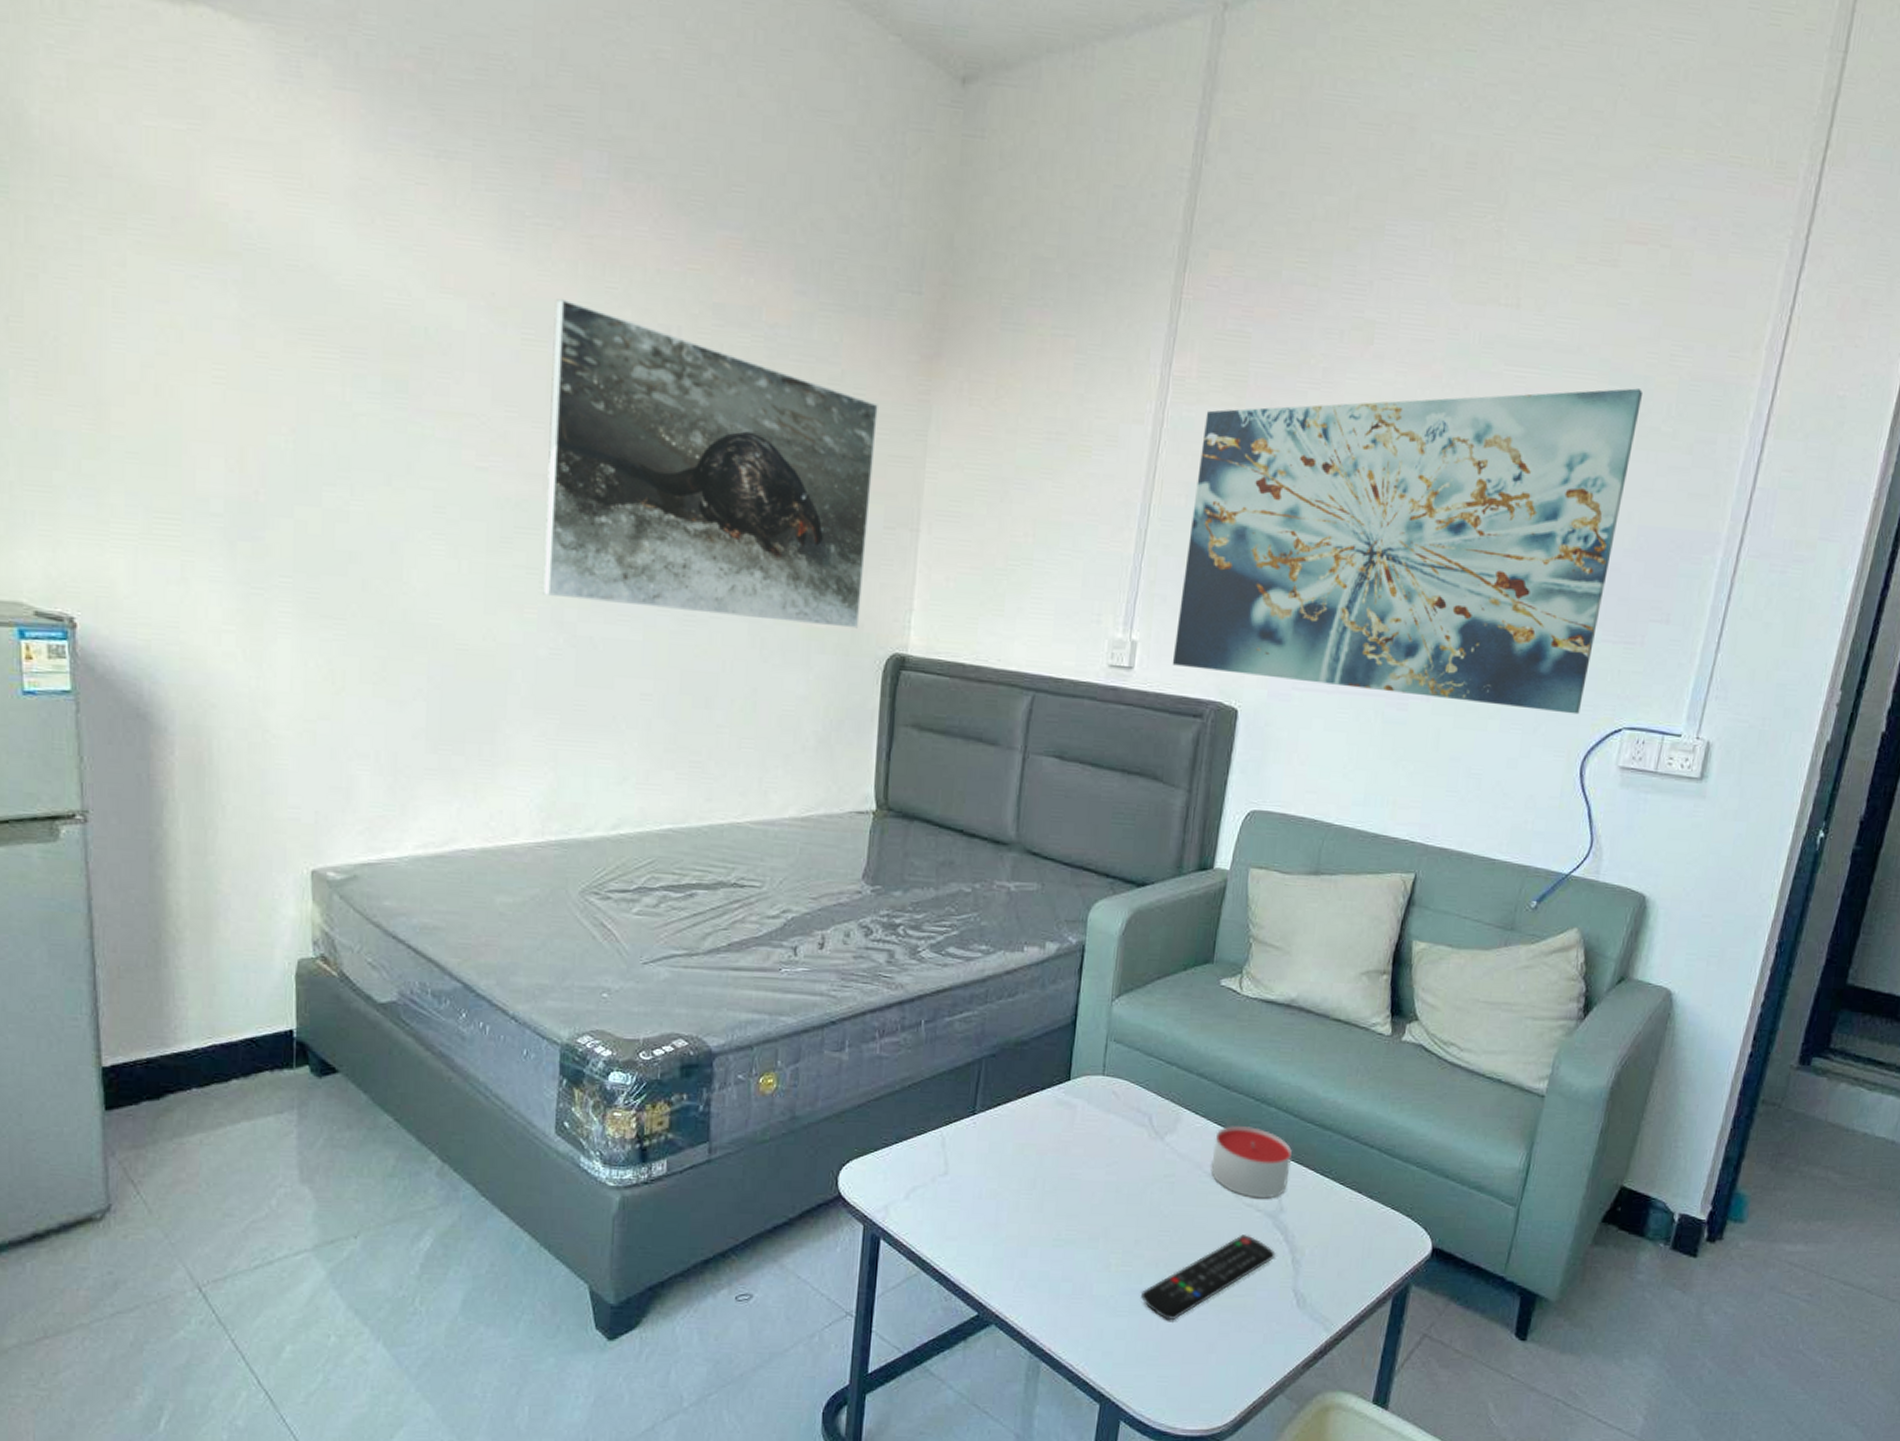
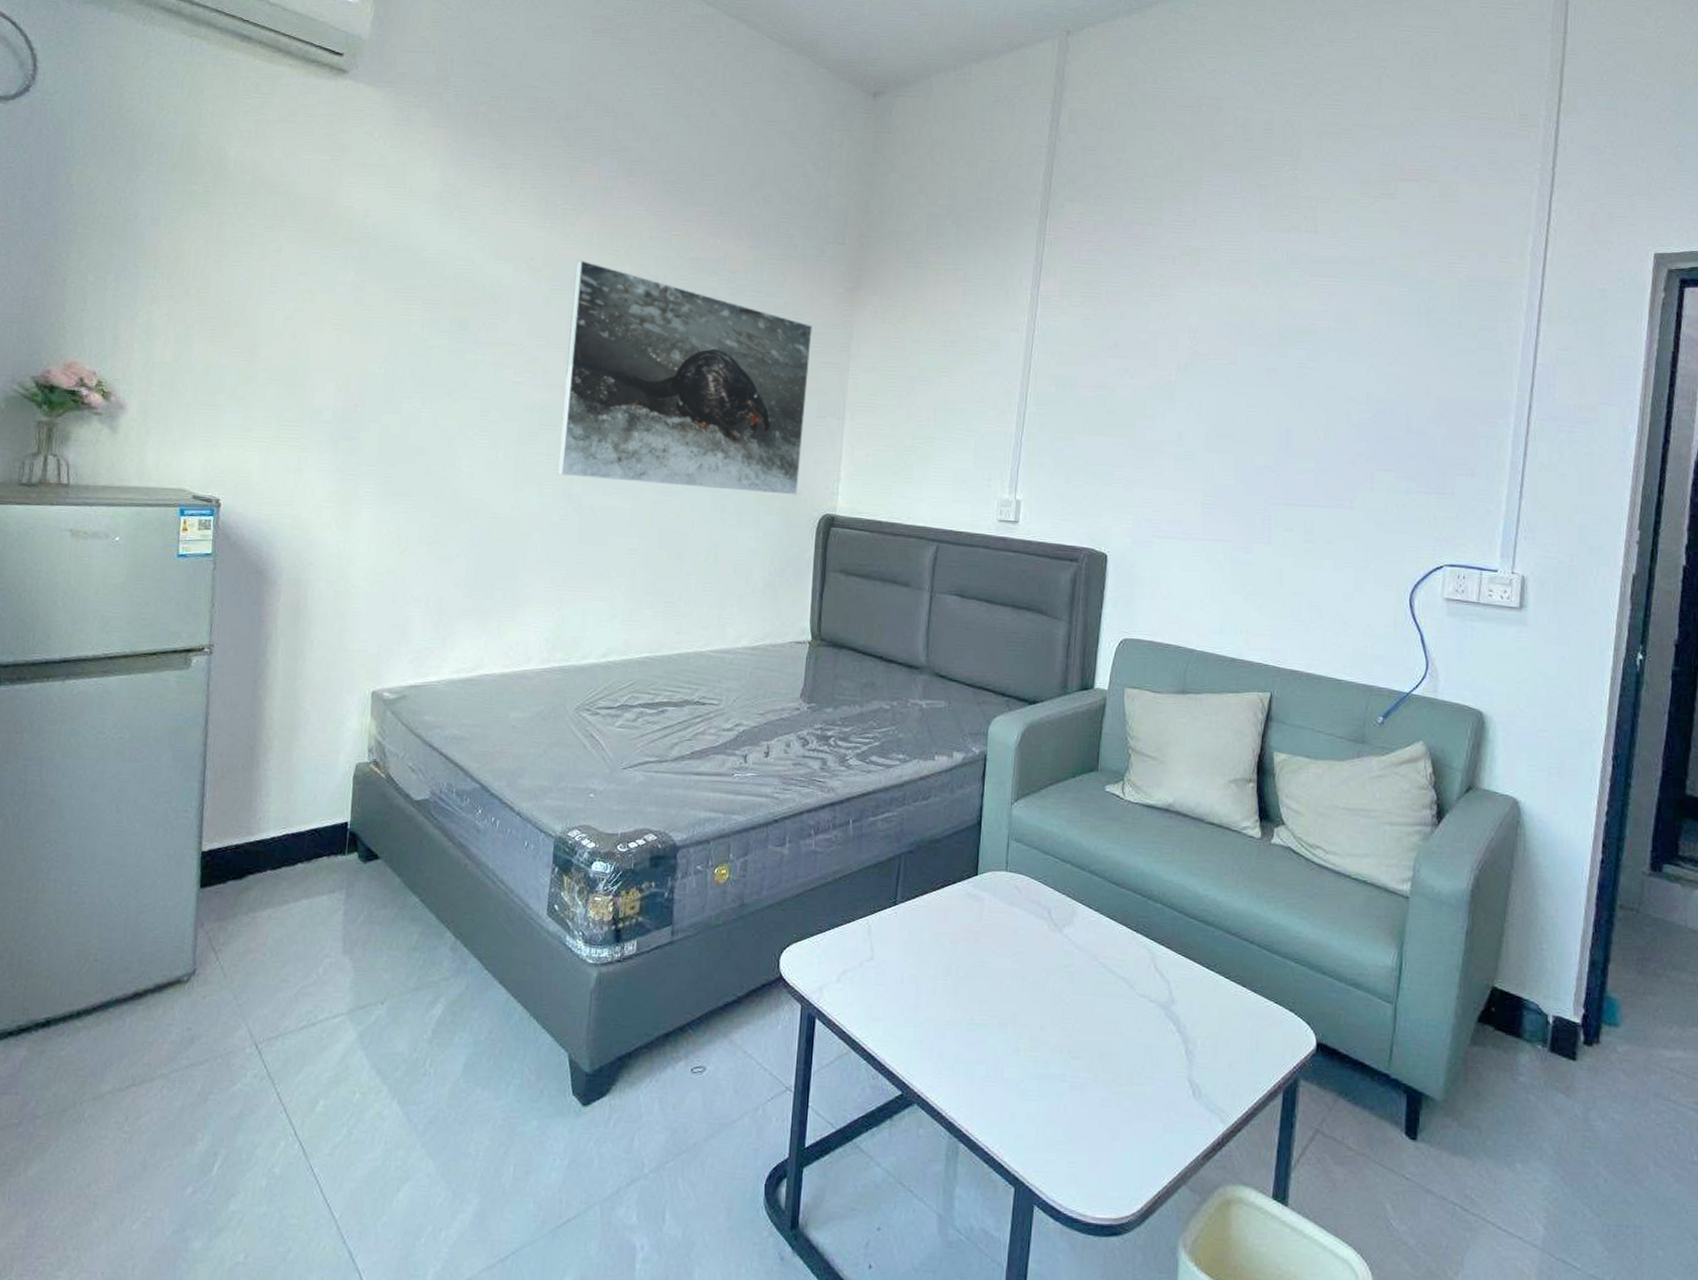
remote control: present [1140,1235,1276,1320] -> none [1047,1024,1170,1106]
wall art: present [1172,388,1642,715] -> none [1050,290,1428,554]
candle: present [1210,1126,1292,1199] -> none [1106,920,1178,990]

